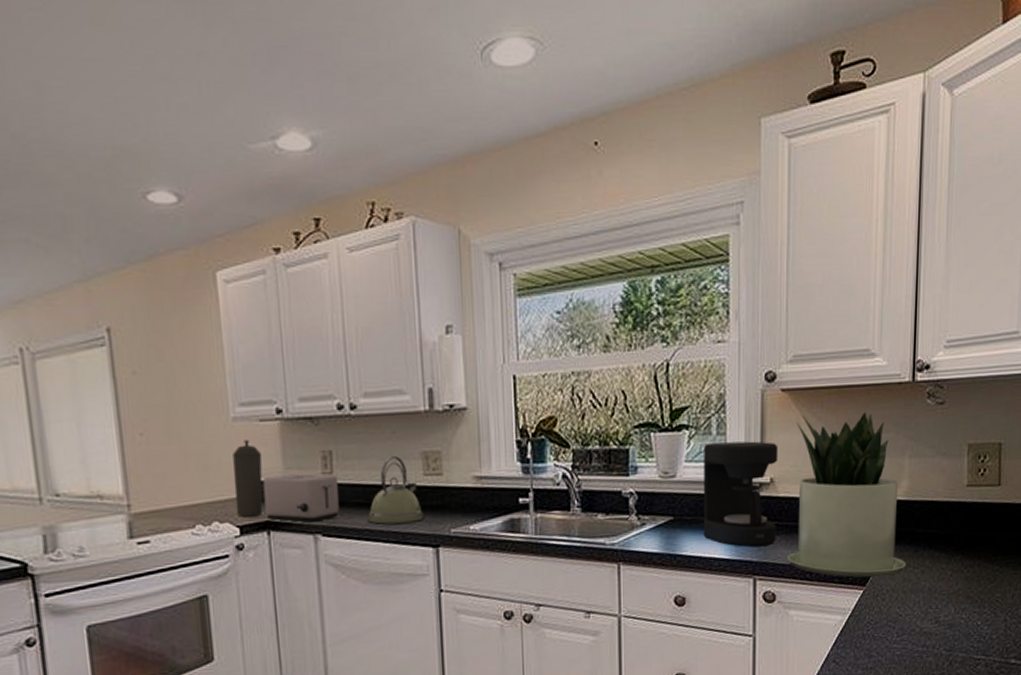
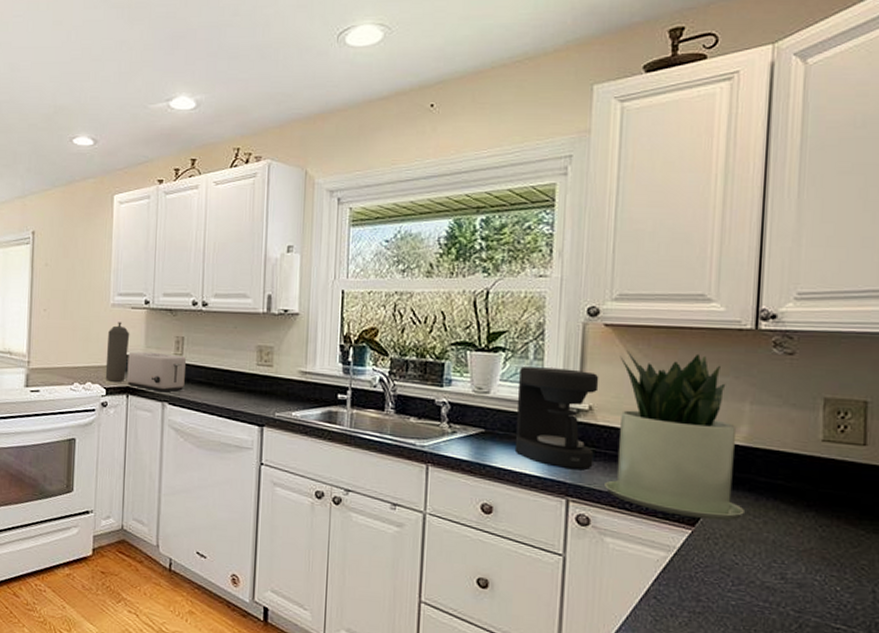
kettle: present [368,455,425,525] -> none [207,346,254,404]

